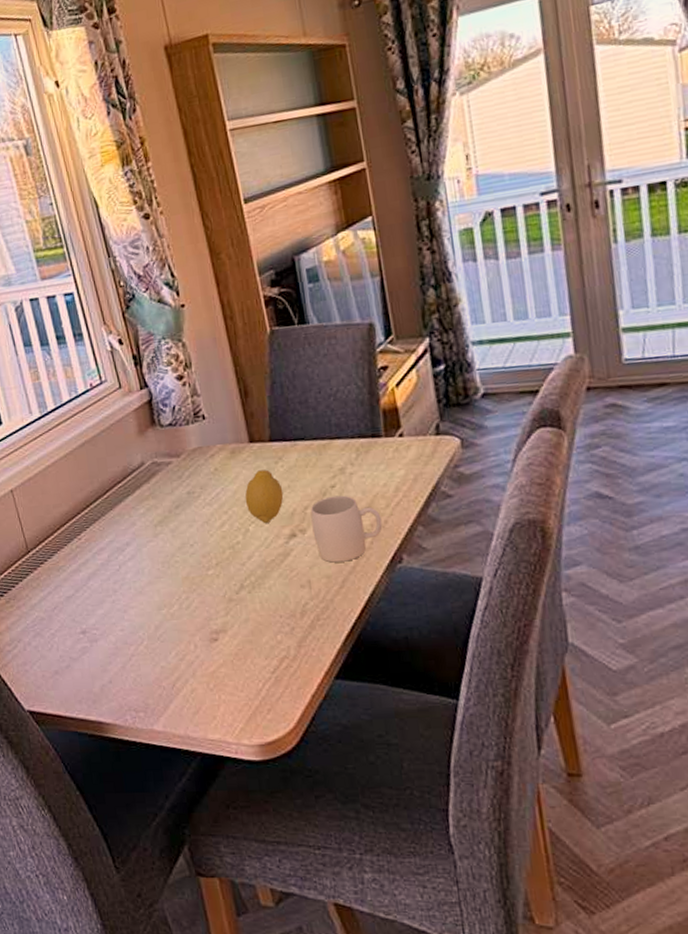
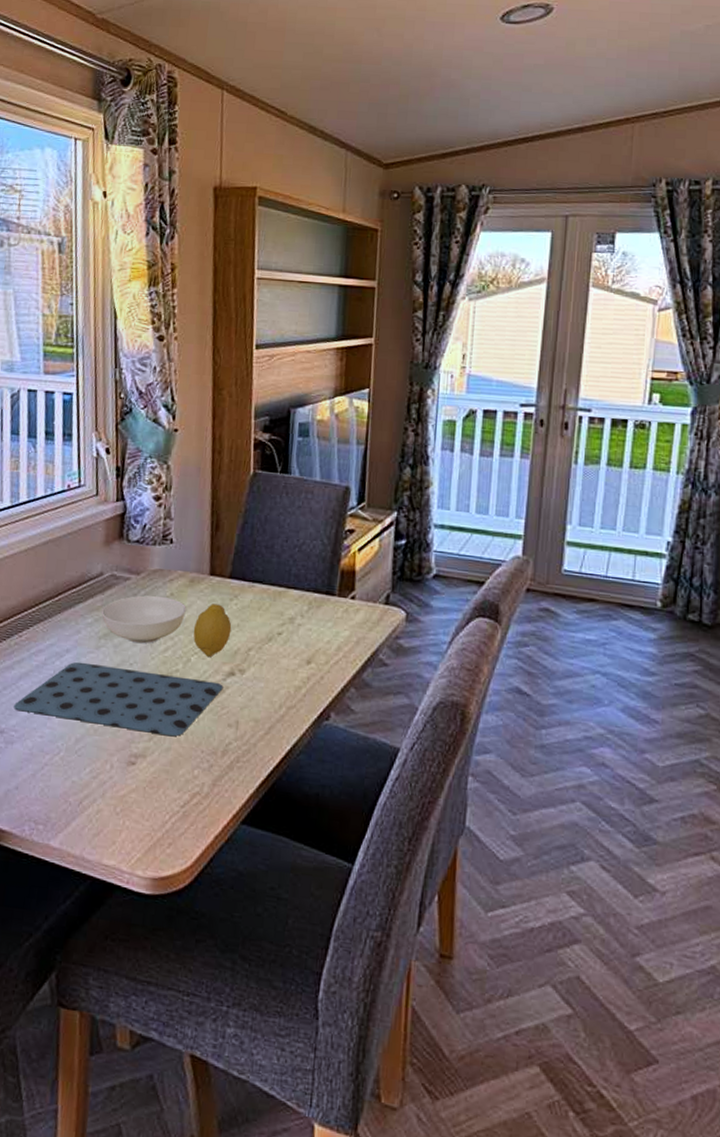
placemat: none [89,546,288,610] -> present [14,661,223,737]
bowl: none [150,472,235,524] -> present [101,595,187,644]
mug: present [310,495,383,563] -> none [251,642,319,710]

